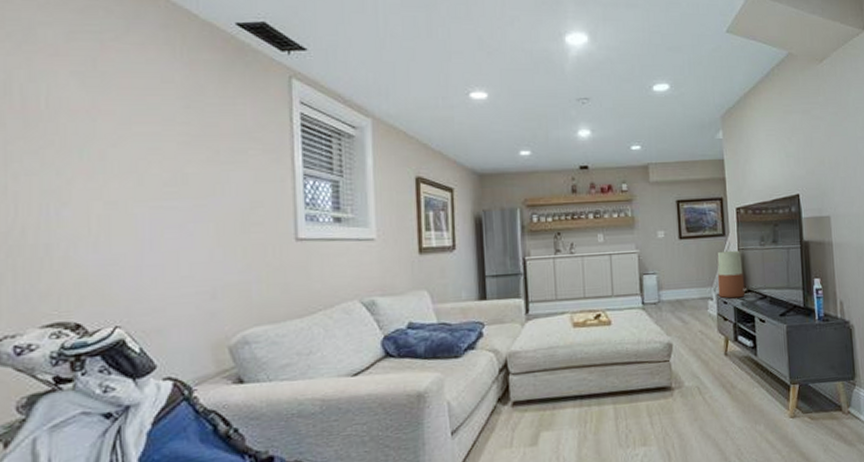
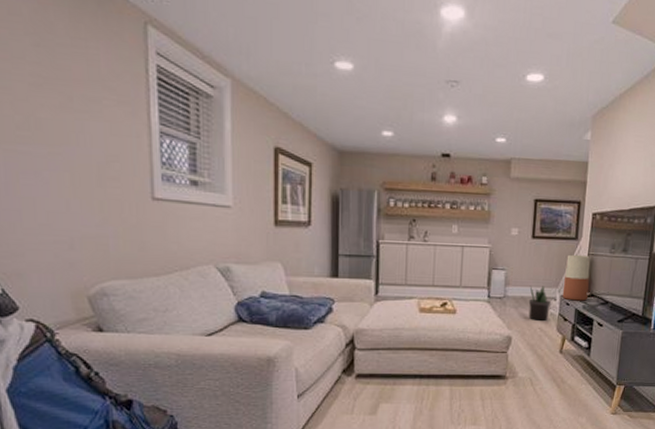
planter: none [683,286,708,324] -> present [528,285,551,321]

